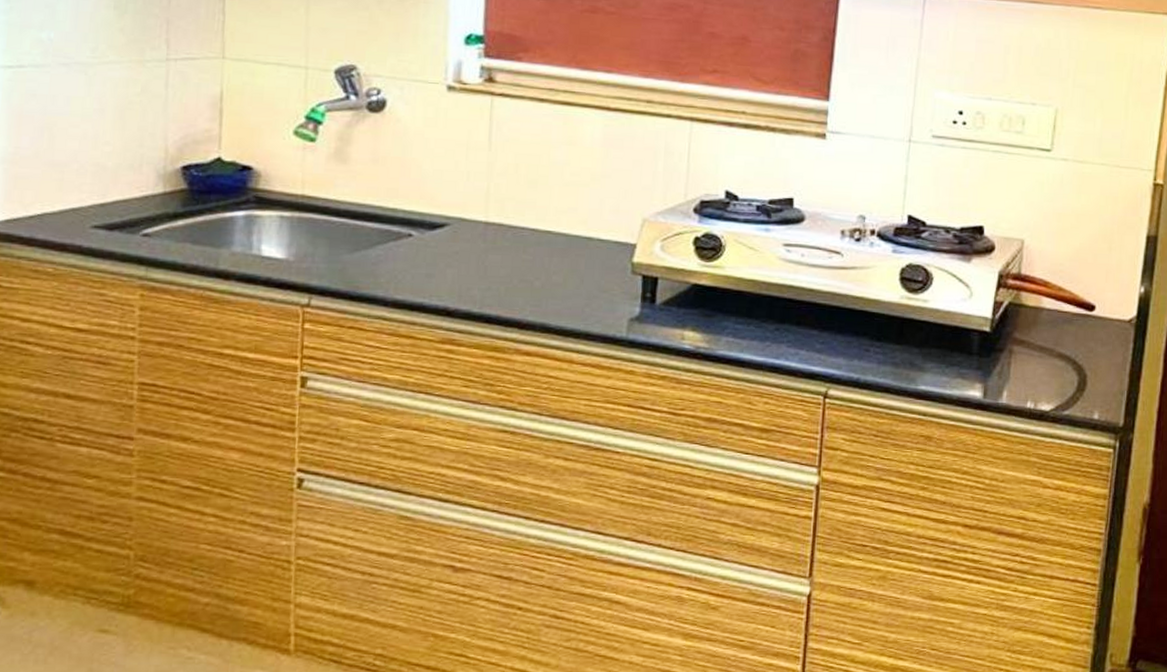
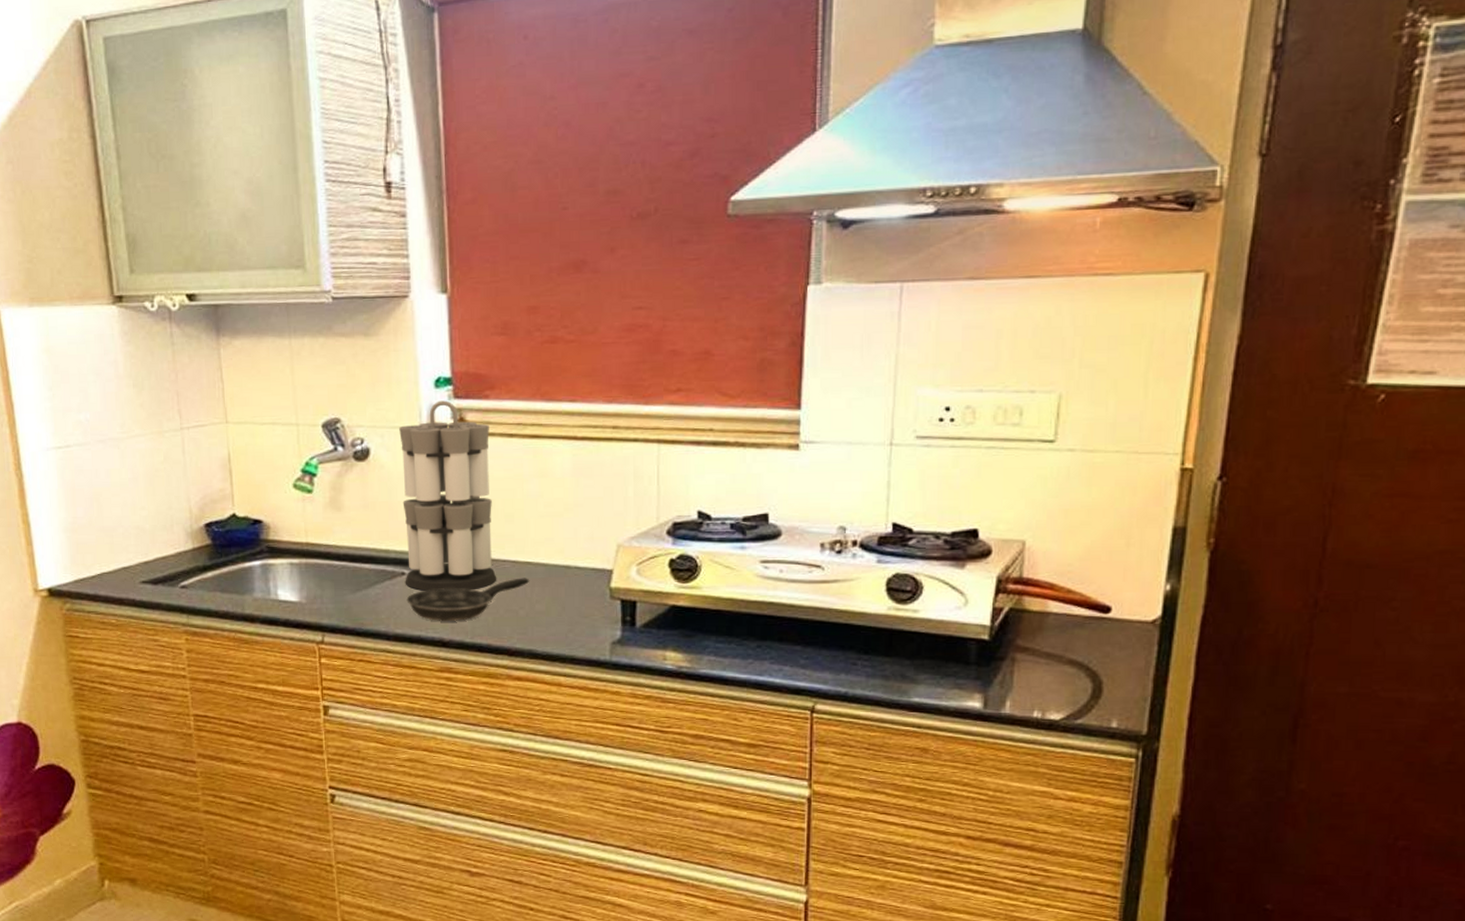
spice rack: none [411,58,519,257] -> present [399,400,497,591]
frying pan: none [411,247,549,289] -> present [406,578,530,621]

